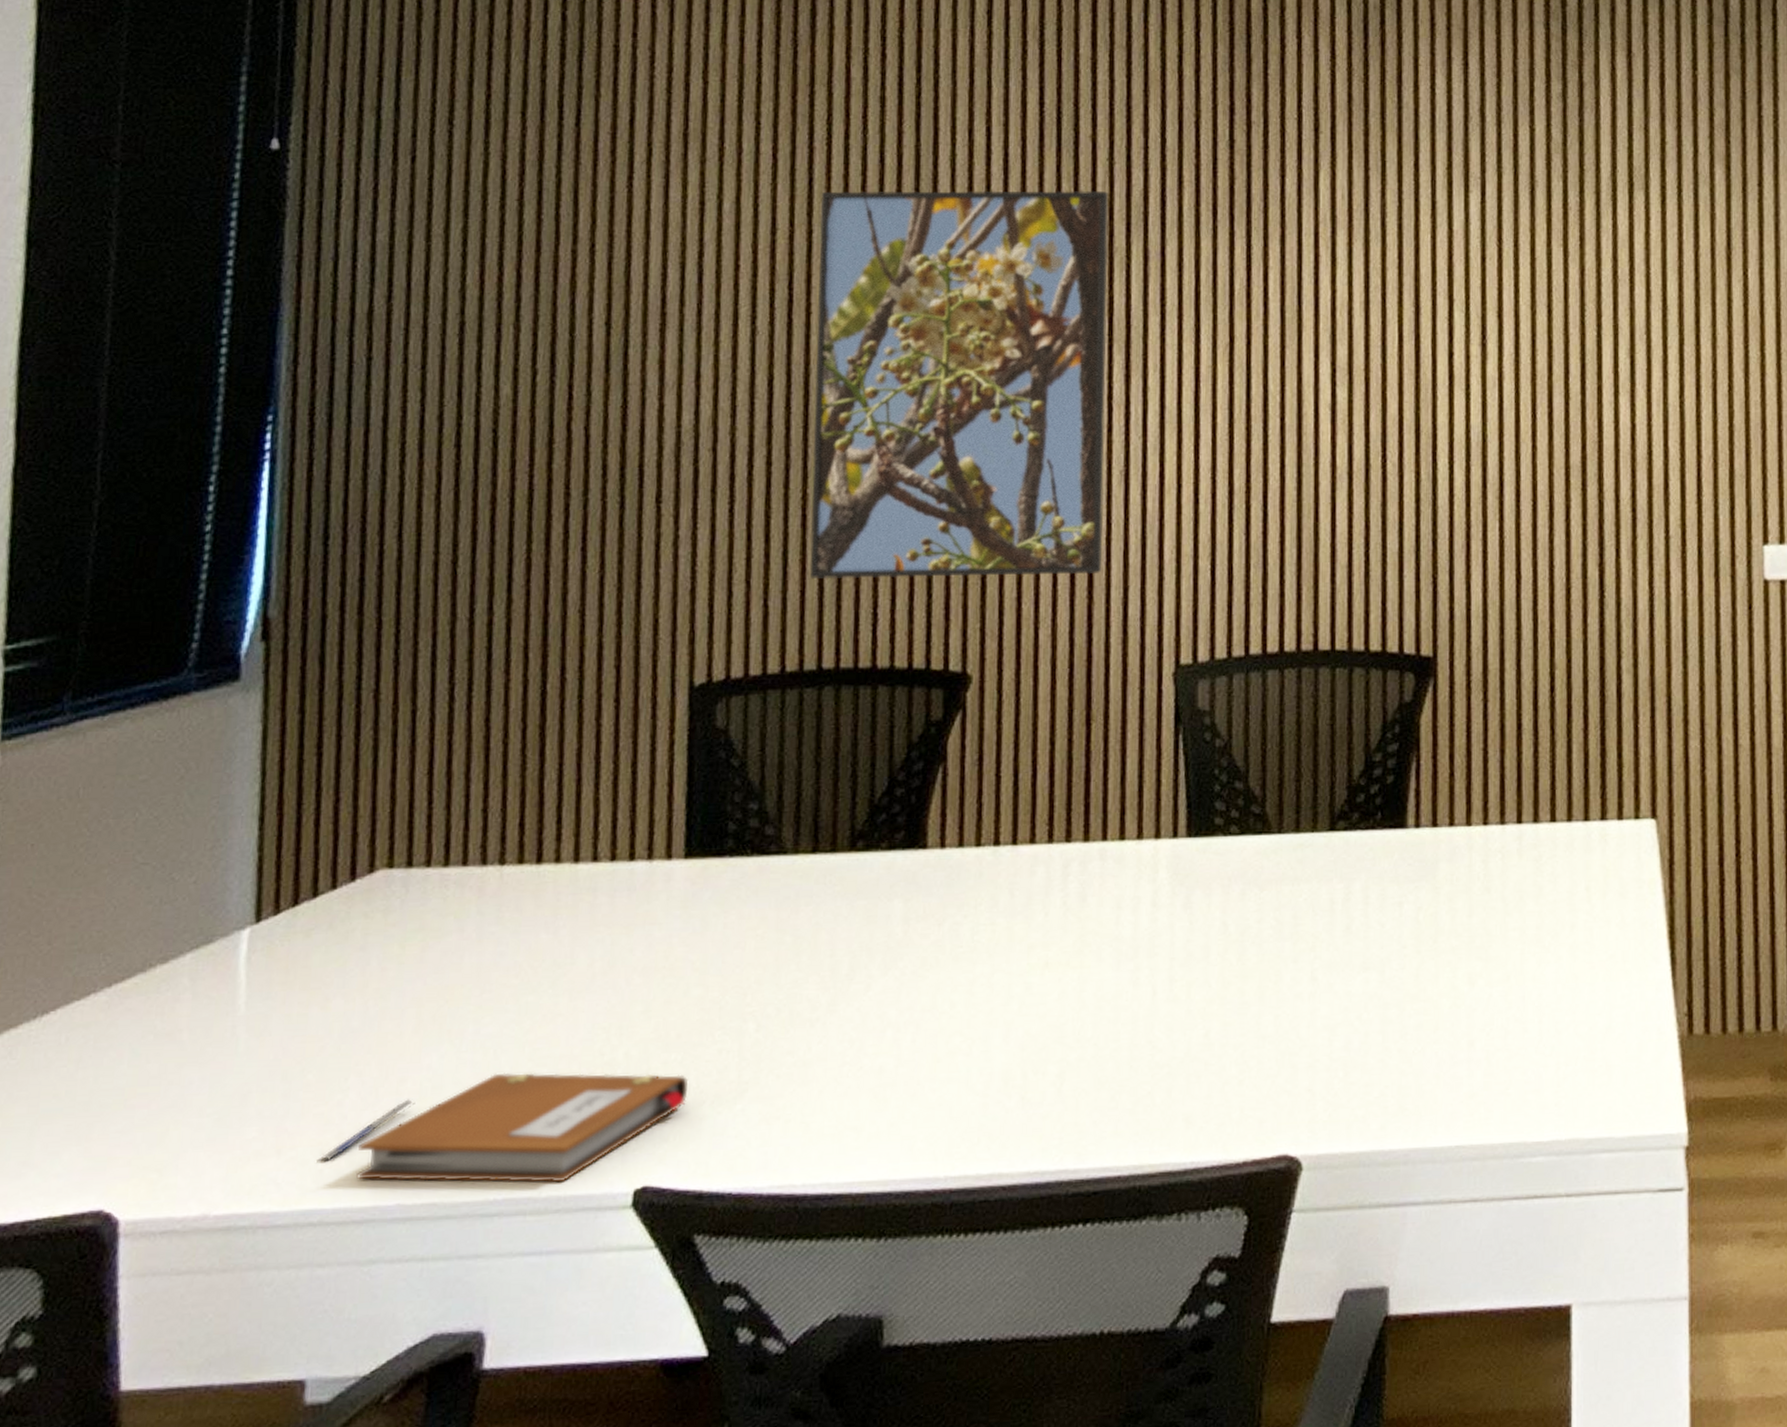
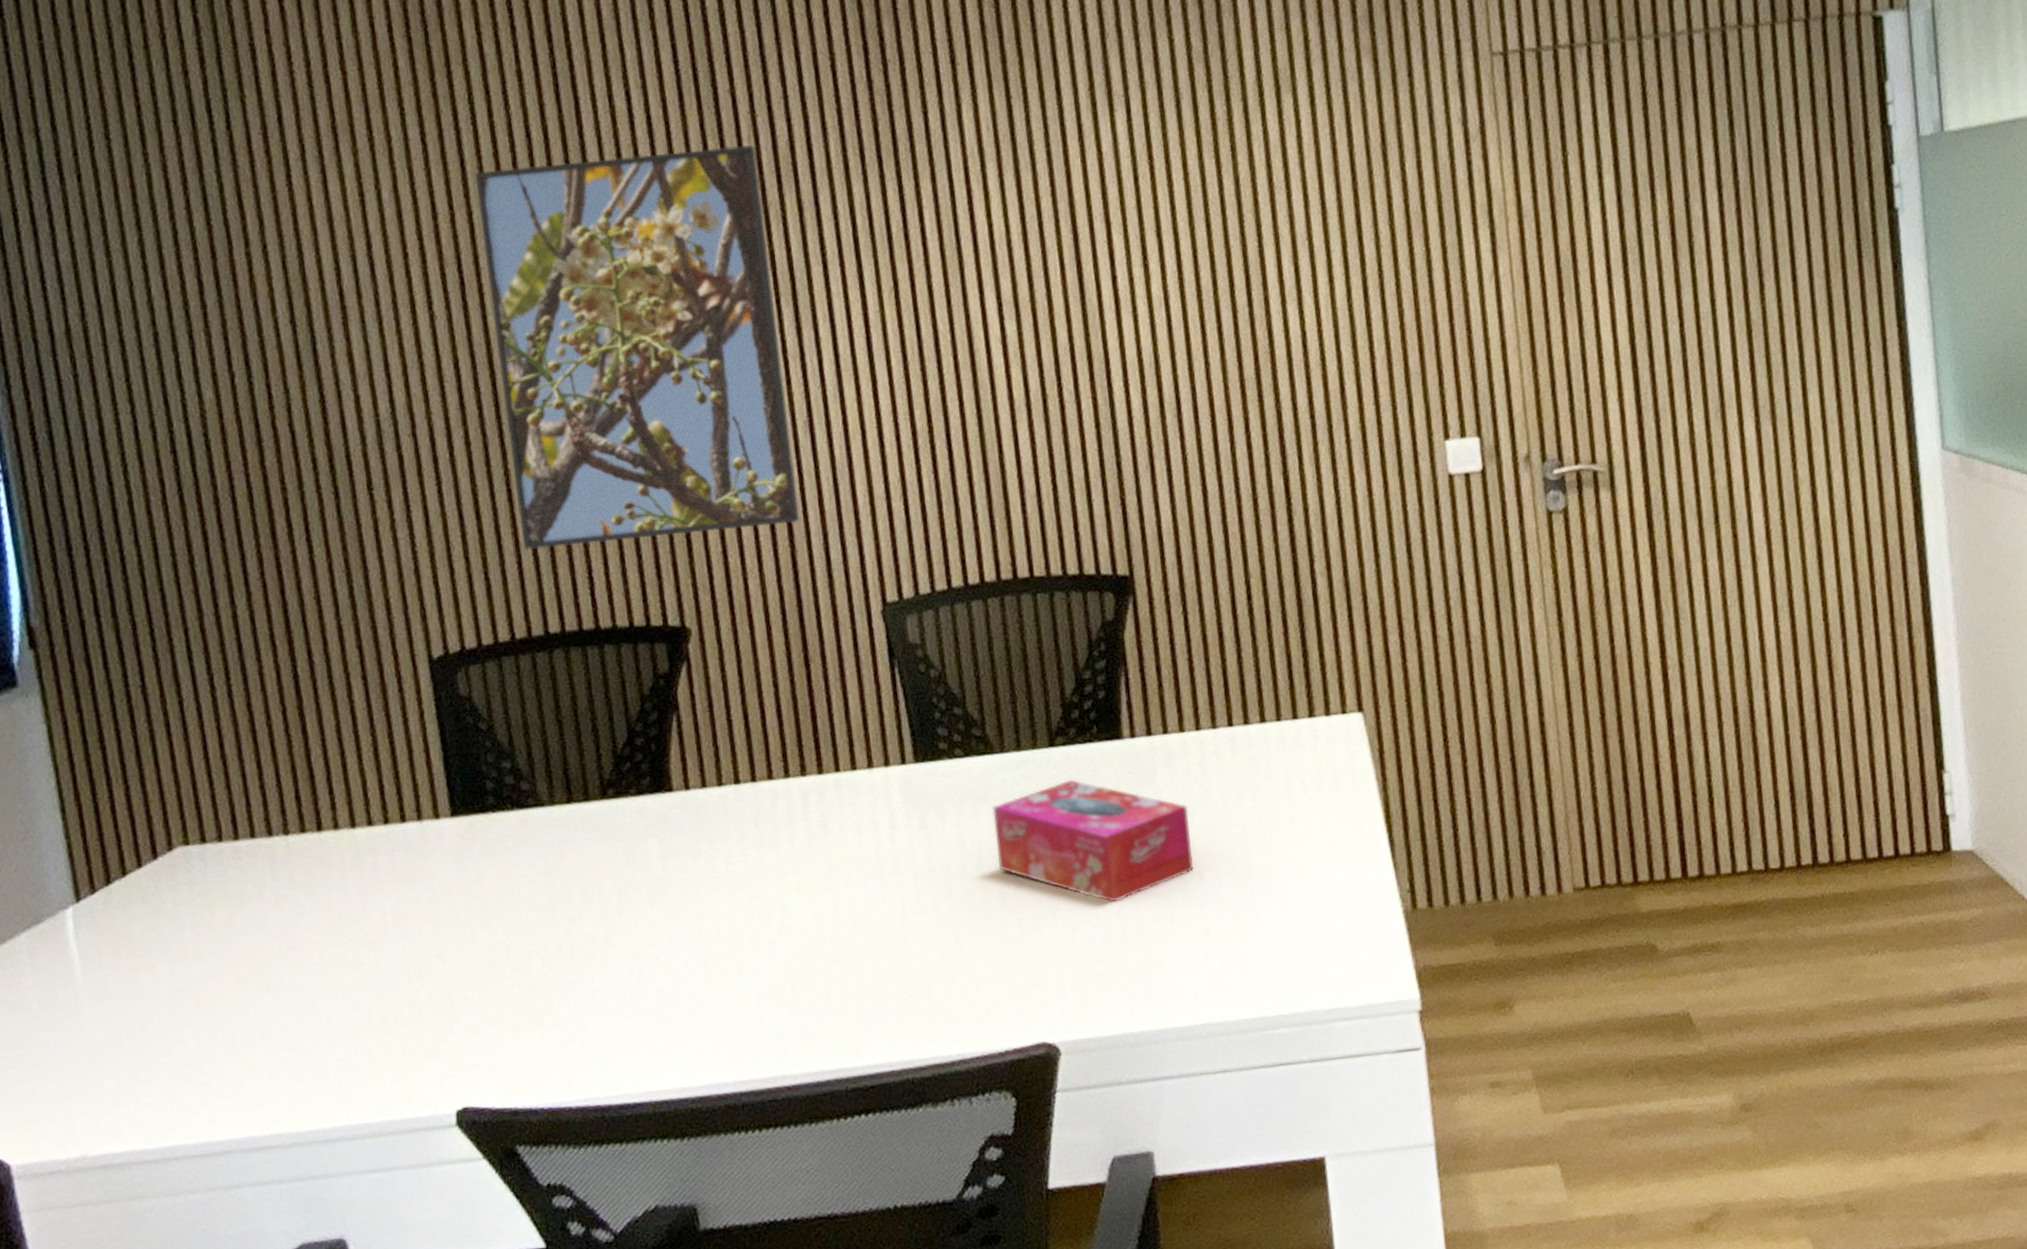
pen: present [317,1099,416,1161] -> none [171,1046,249,1104]
notebook: present [356,1073,689,1183] -> none [206,1008,491,1118]
tissue box: none [1261,867,1467,1005] -> present [992,779,1194,903]

